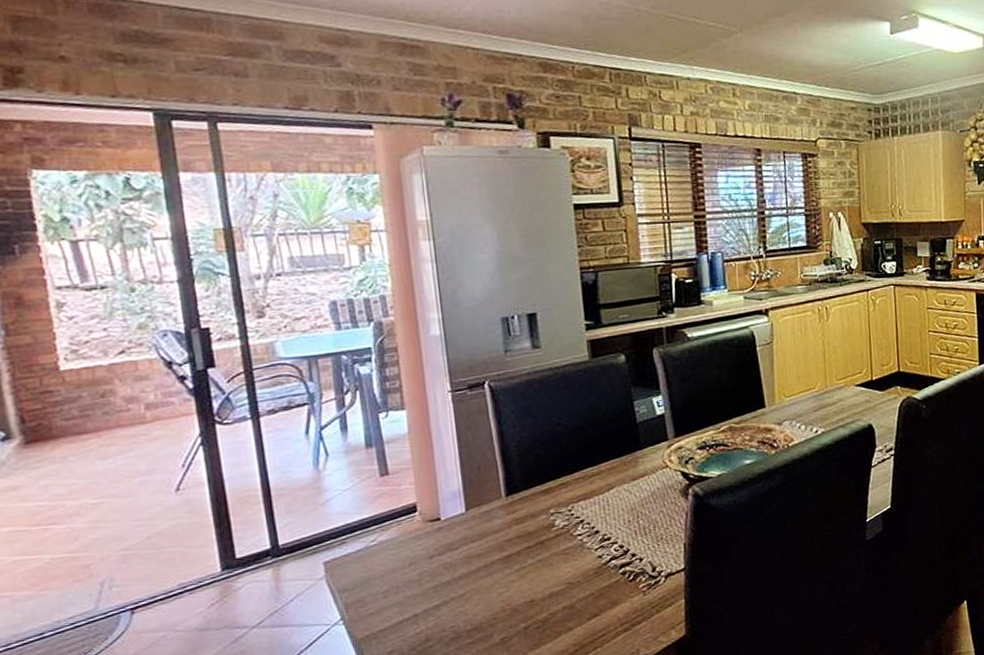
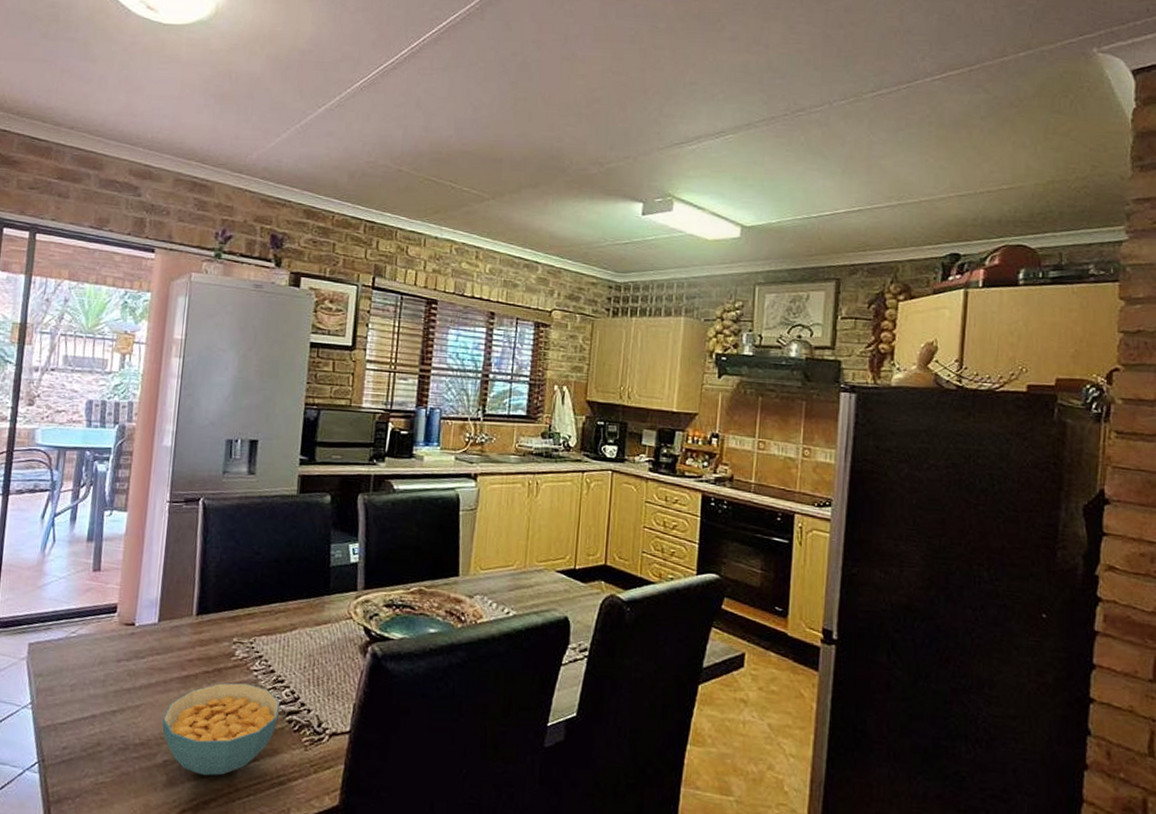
cereal bowl: none [491,548,611,643] -> present [162,682,281,776]

